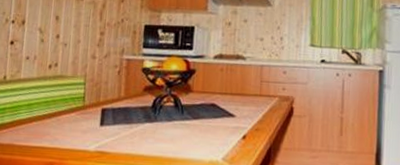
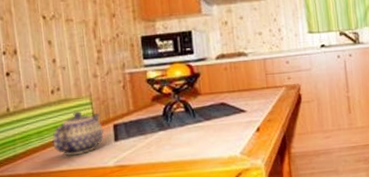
teapot: none [40,90,92,134] -> present [52,112,104,156]

